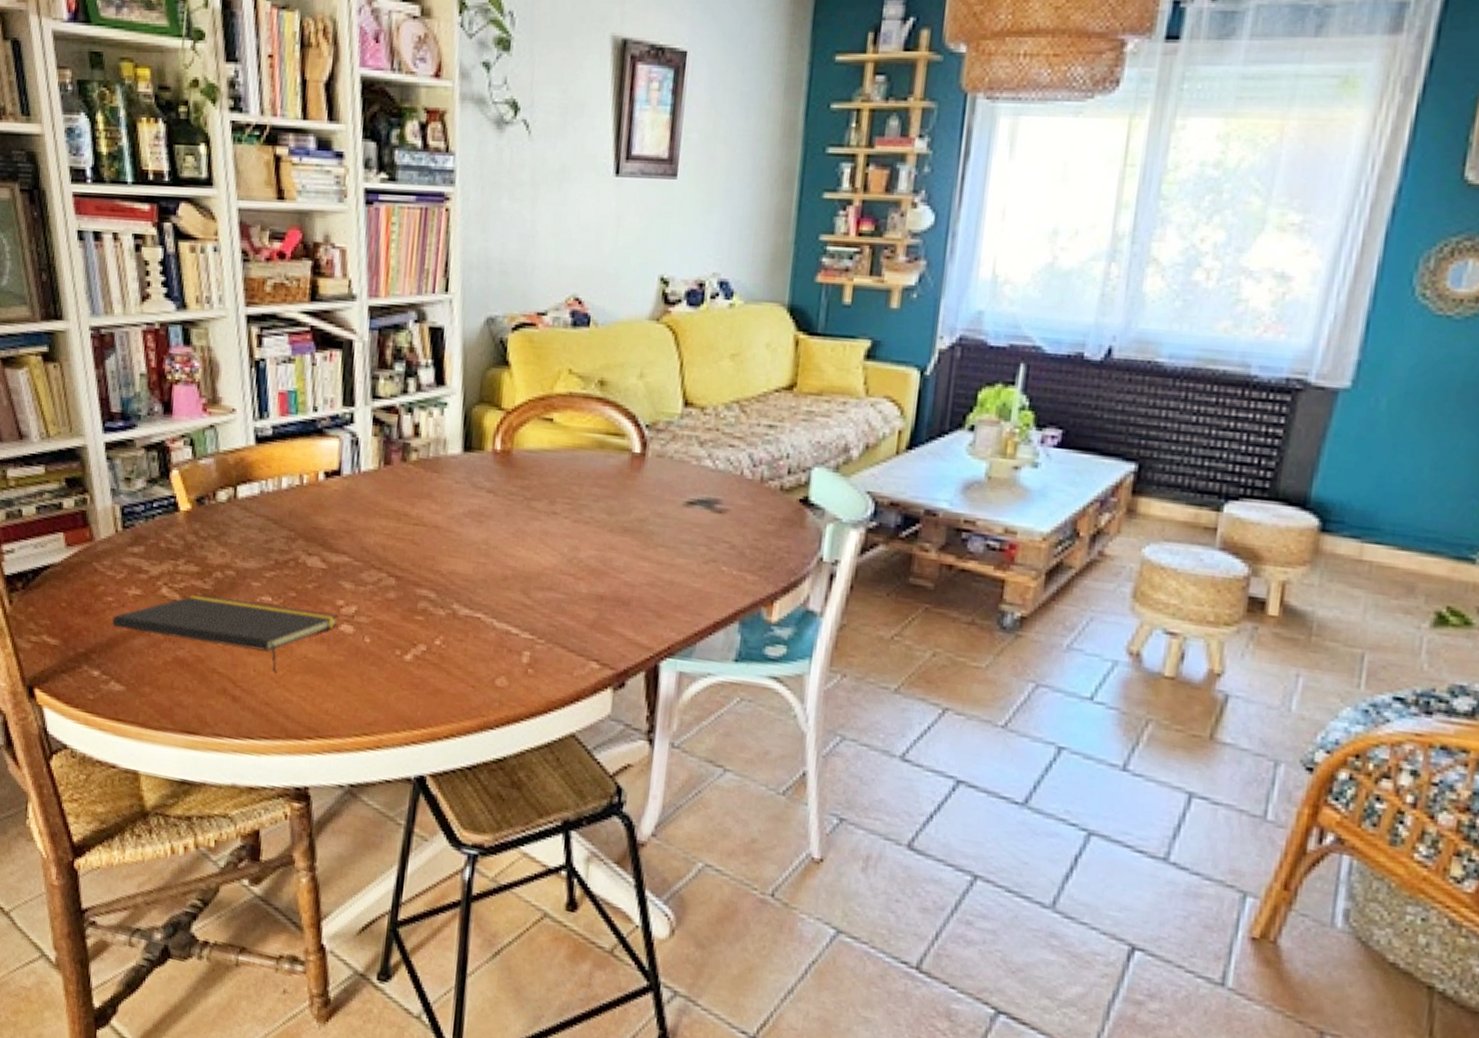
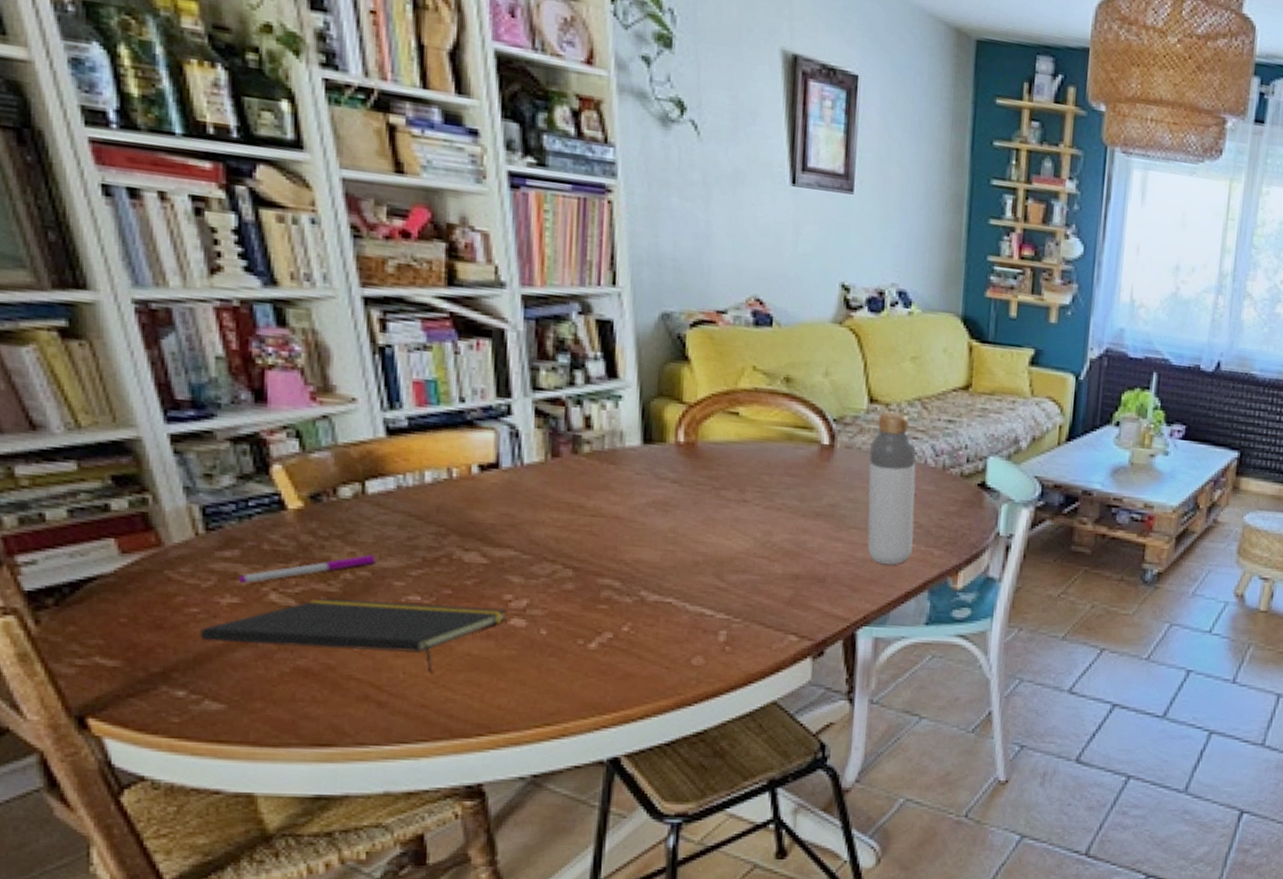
pen: none [141,555,240,578] -> present [238,554,375,584]
bottle: none [675,417,732,591] -> present [866,412,916,565]

